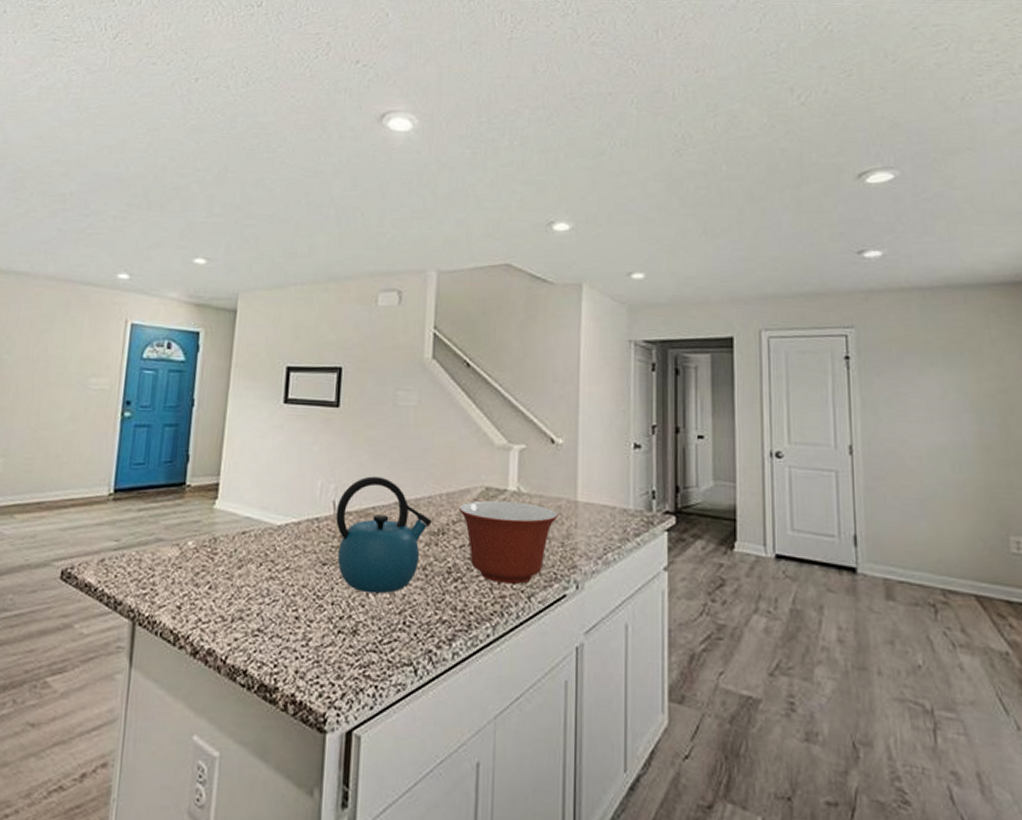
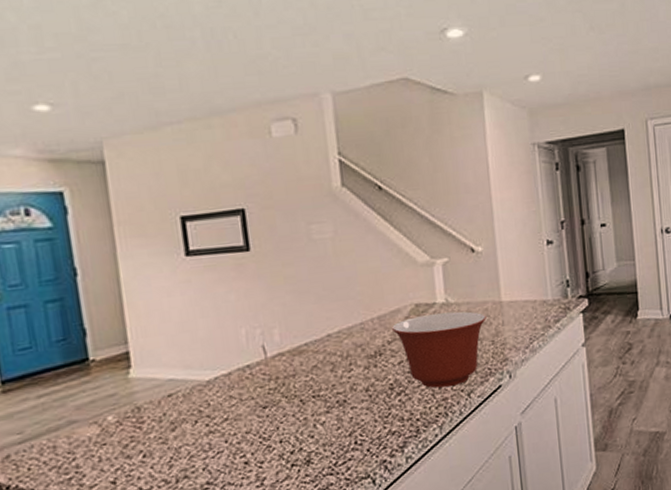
kettle: present [336,476,432,594] -> none [267,313,368,425]

